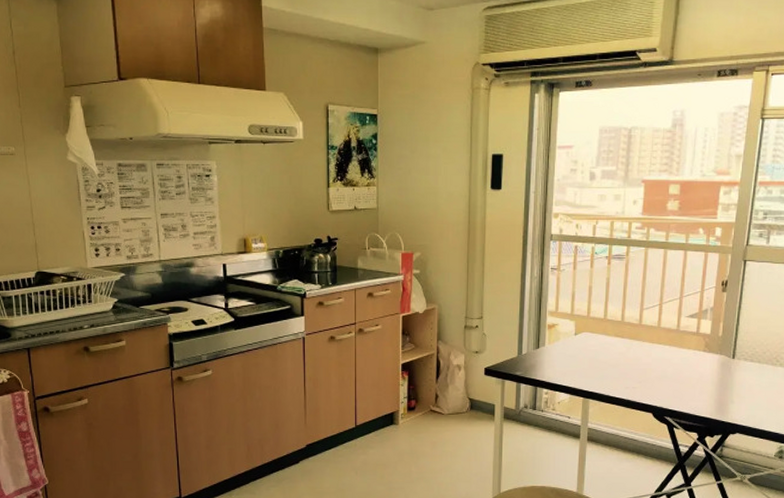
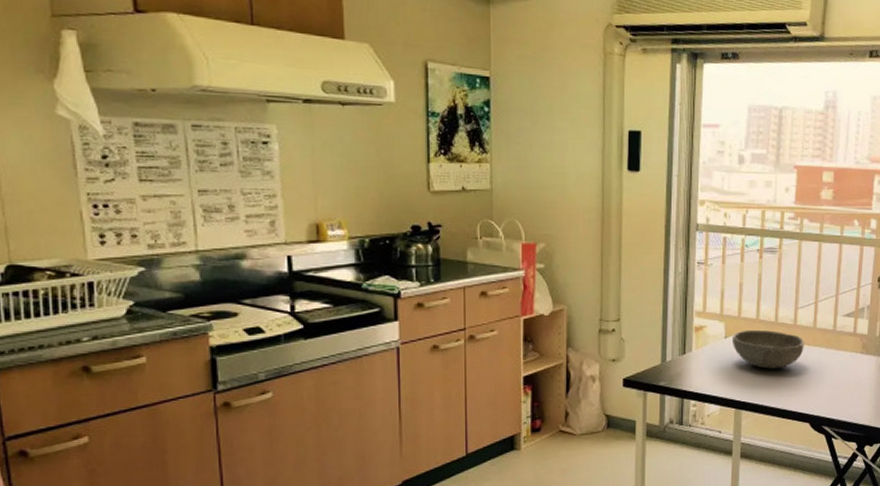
bowl: none [581,328,649,363] -> present [731,329,804,369]

